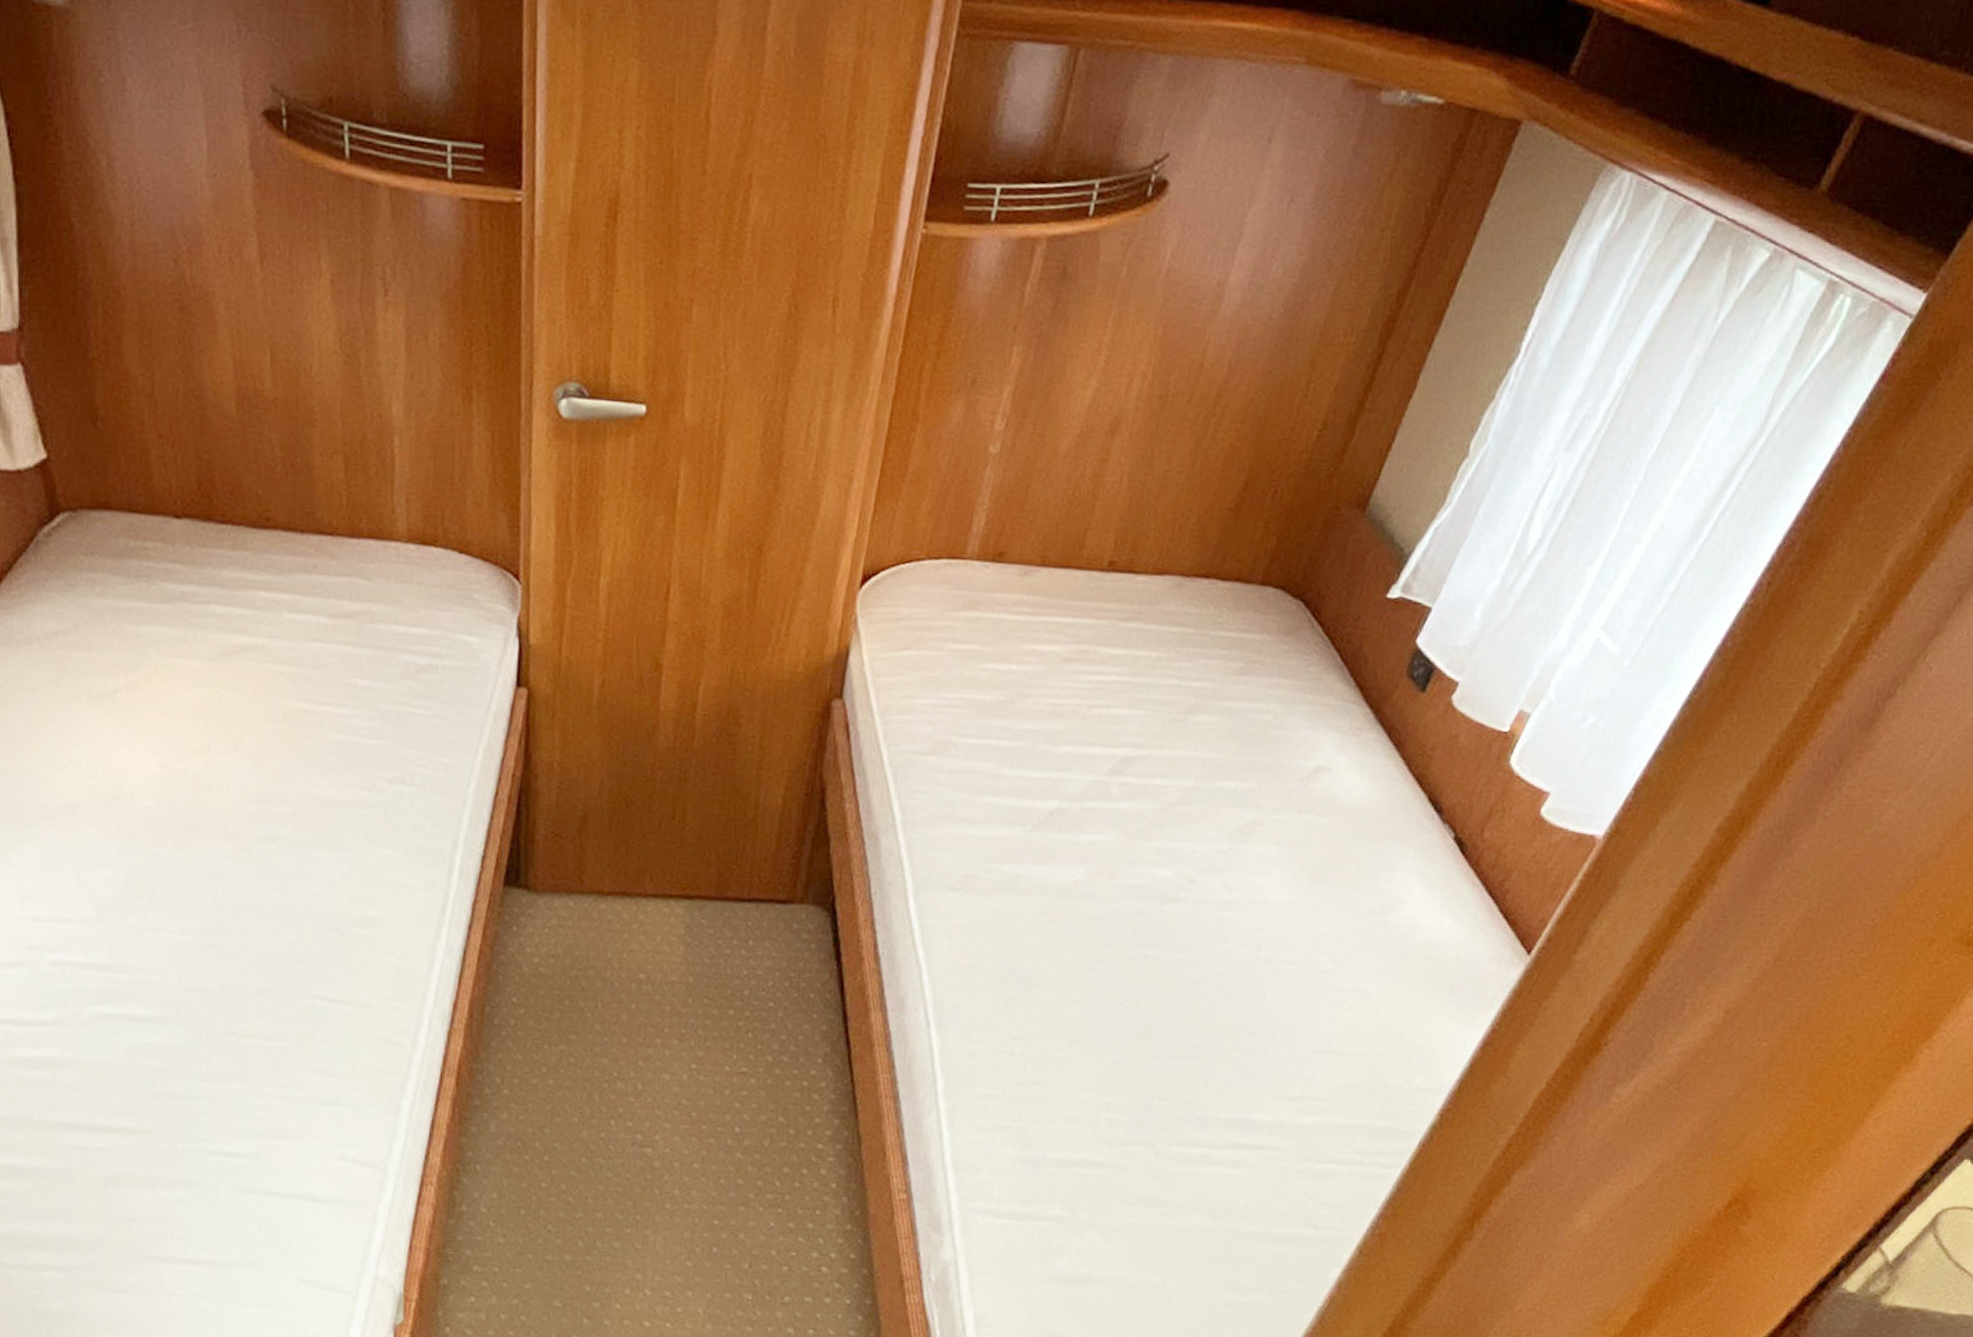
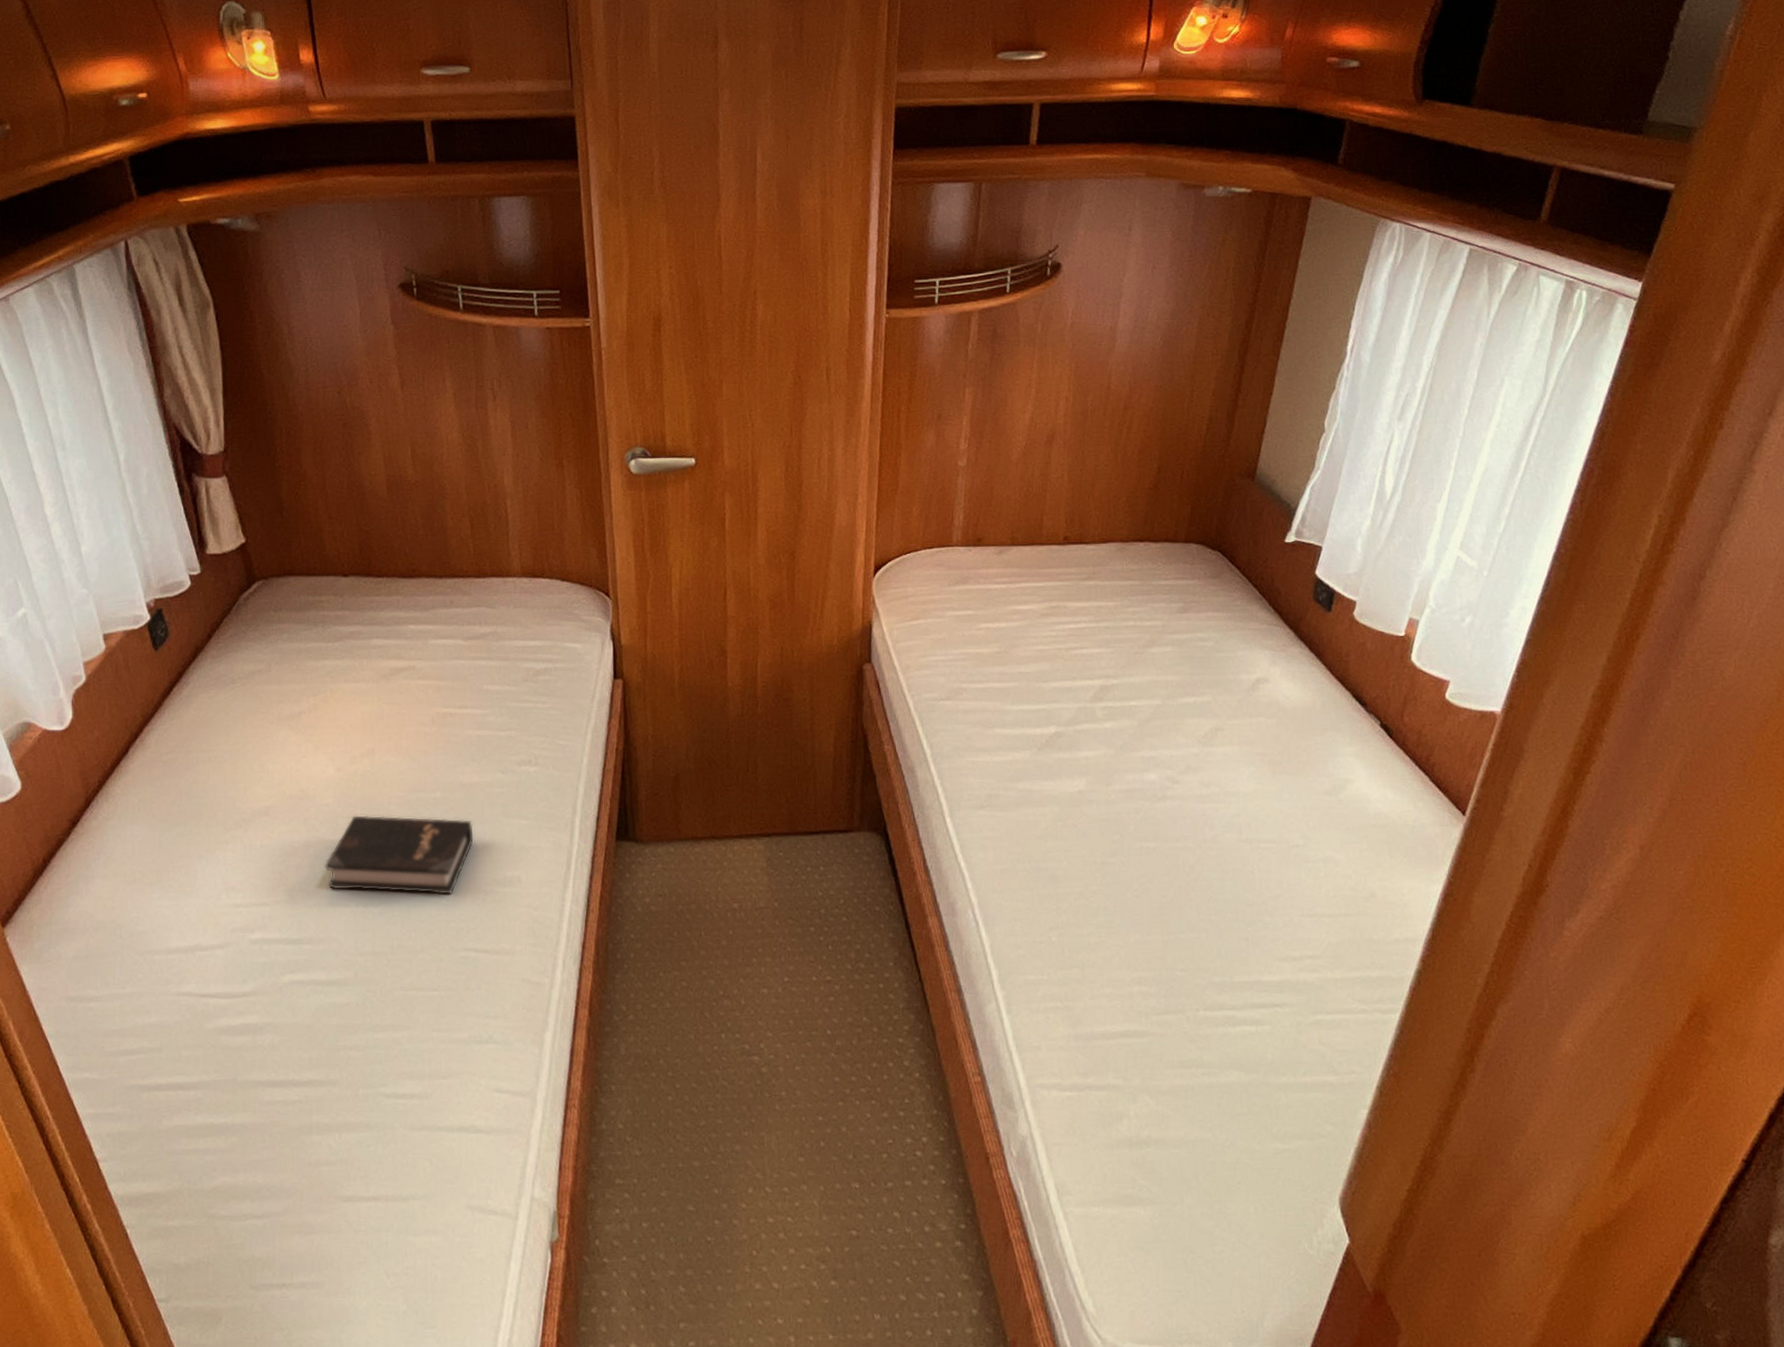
hardback book: none [142,825,329,931] -> present [324,815,474,895]

